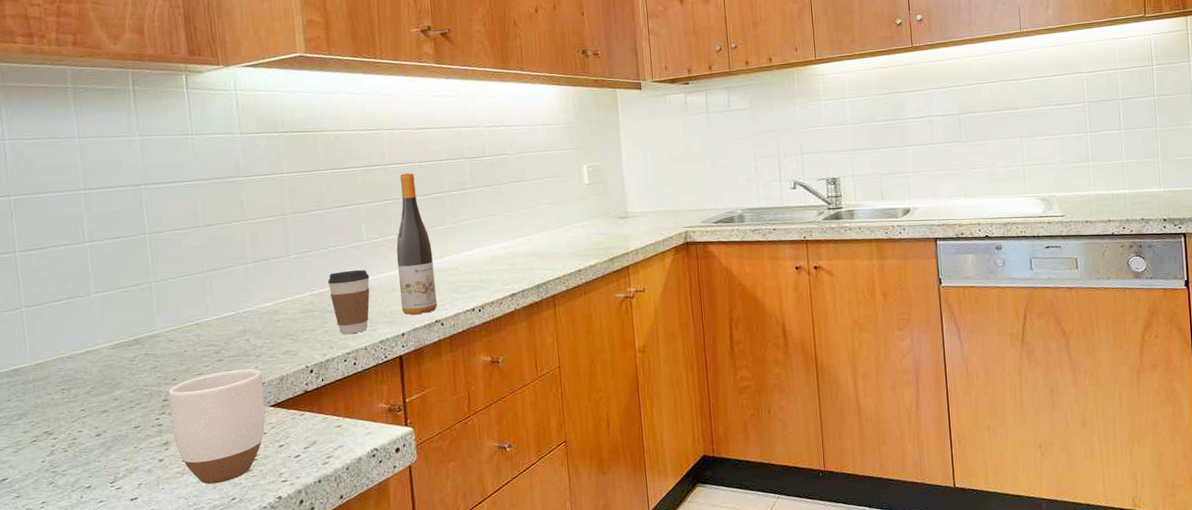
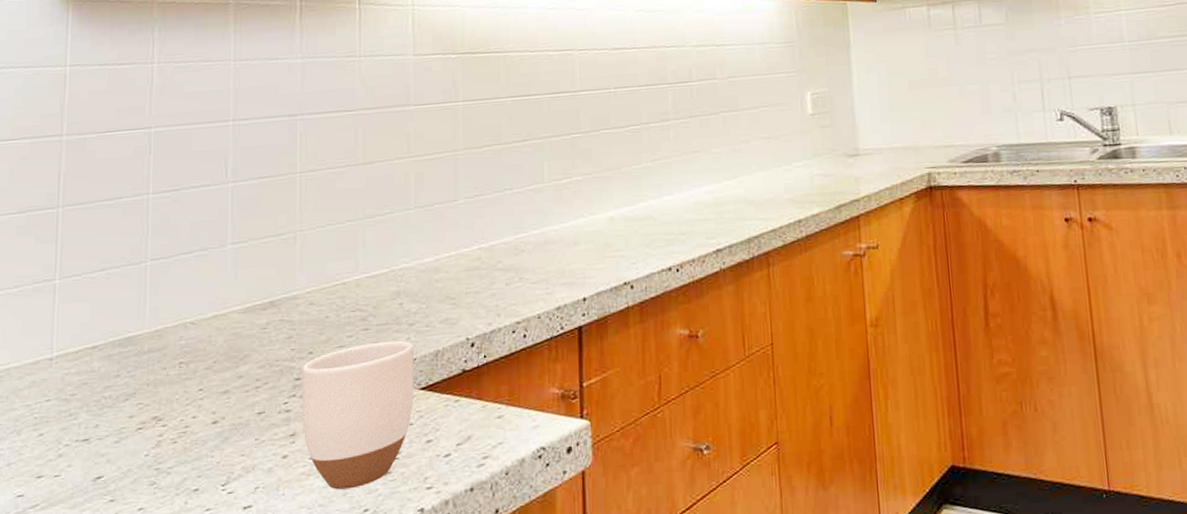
coffee cup: present [327,269,370,335] -> none [499,217,549,299]
wine bottle: present [396,173,437,315] -> none [582,101,627,275]

